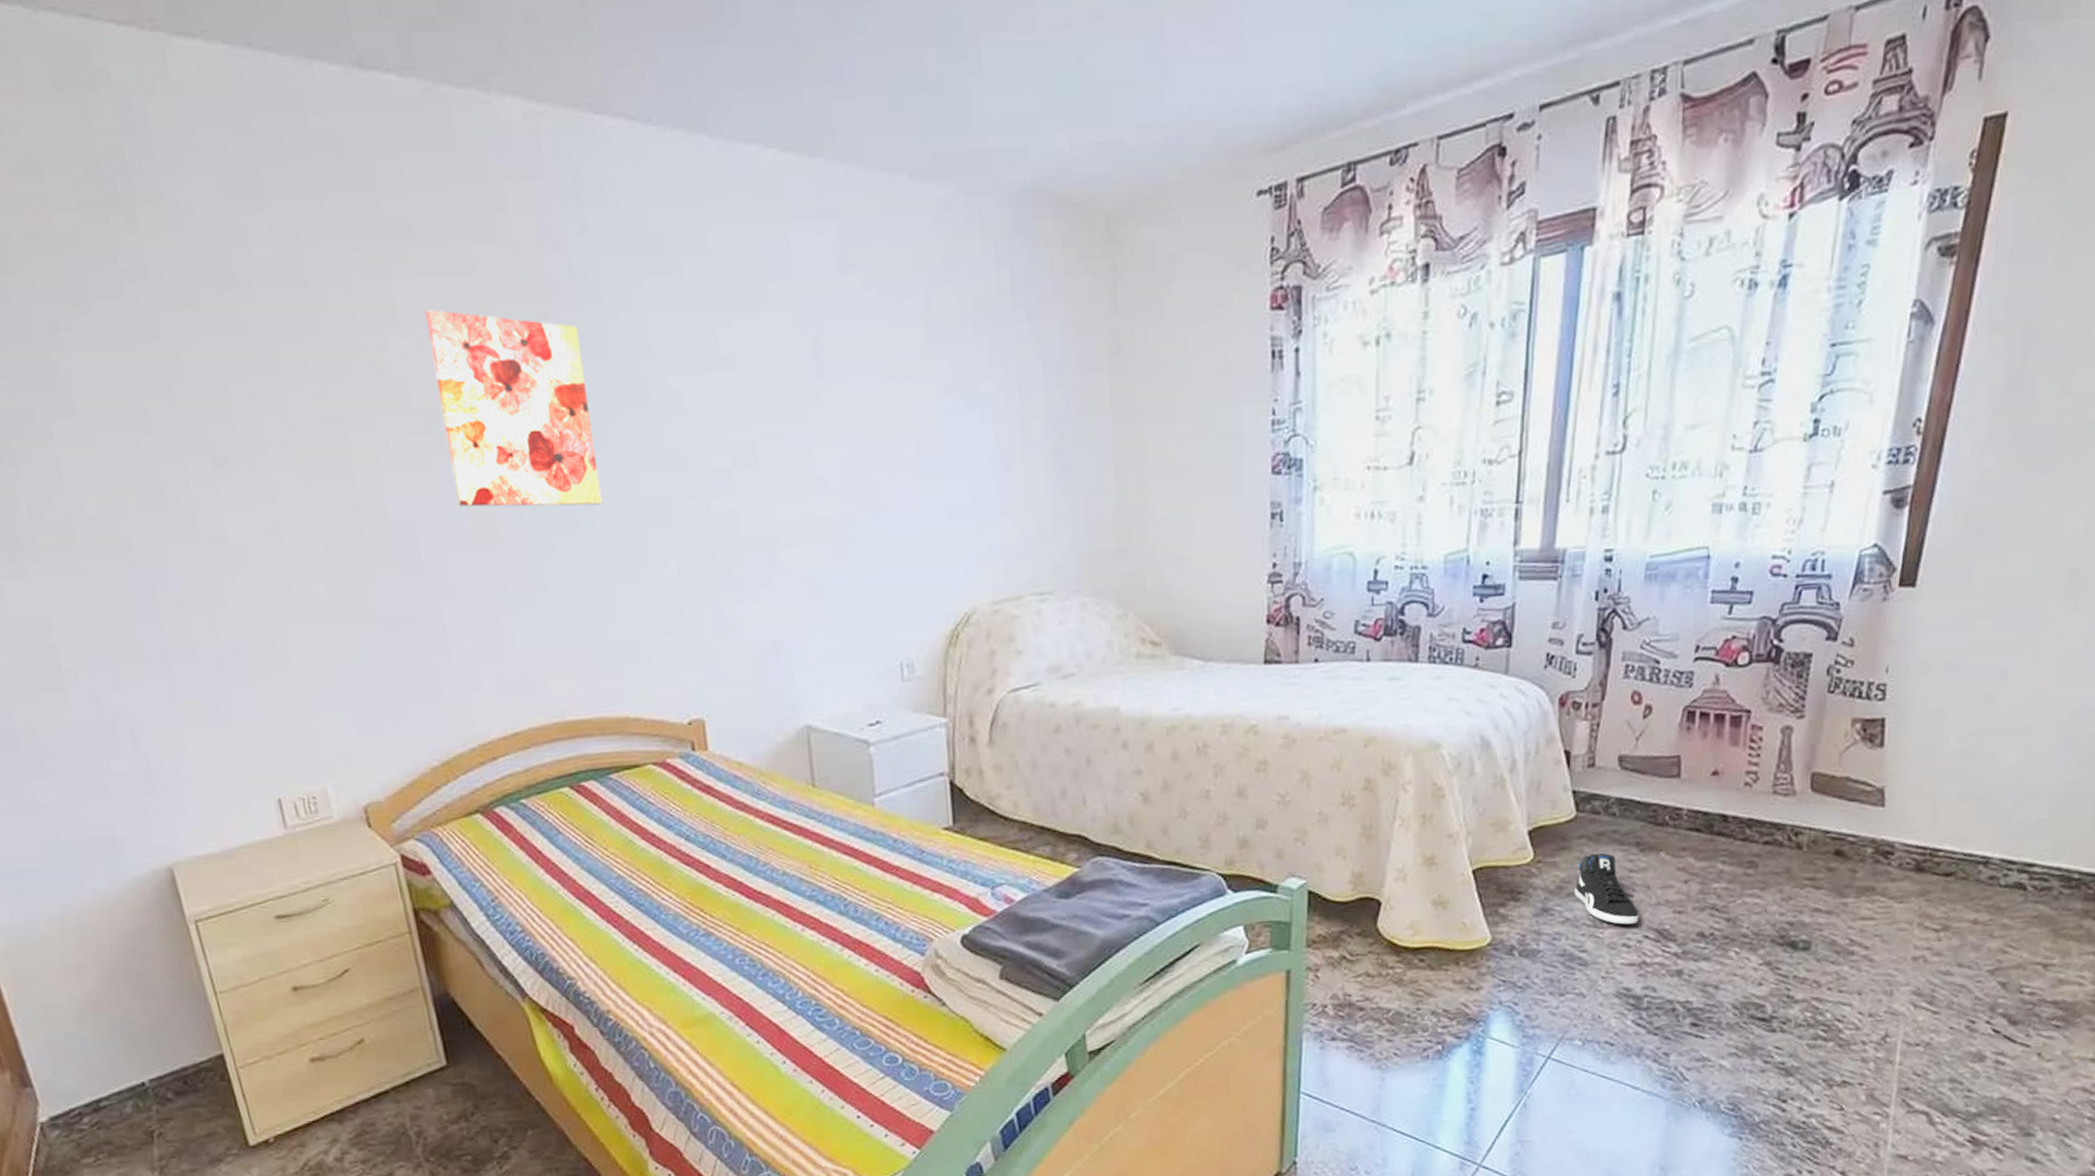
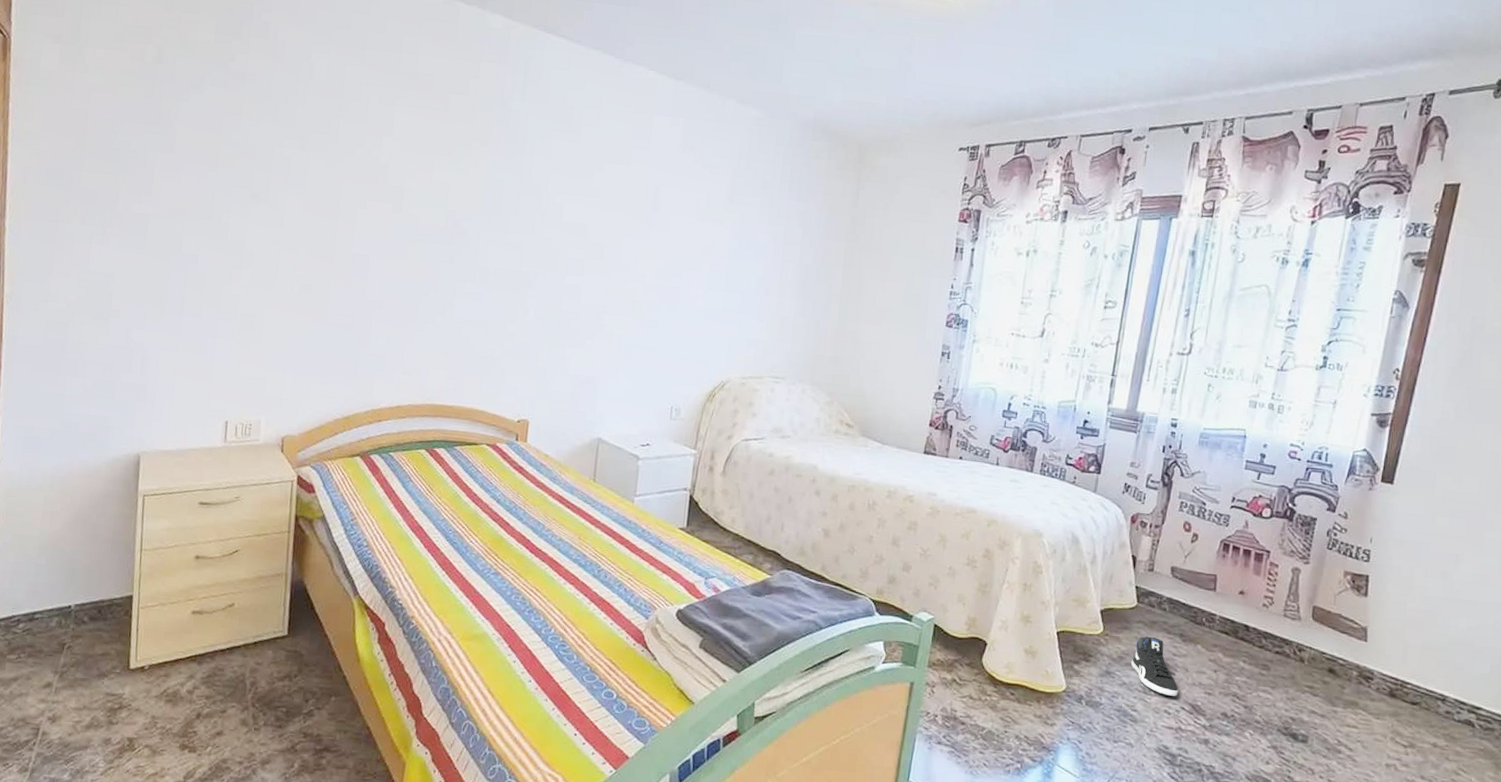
wall art: present [424,309,602,507] -> none [400,128,505,266]

